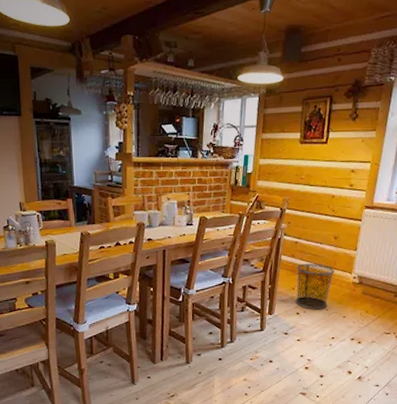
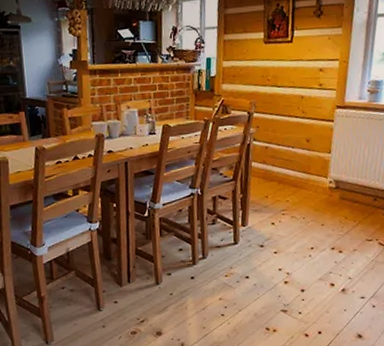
waste bin: present [295,263,335,310] -> none [268,168,309,219]

